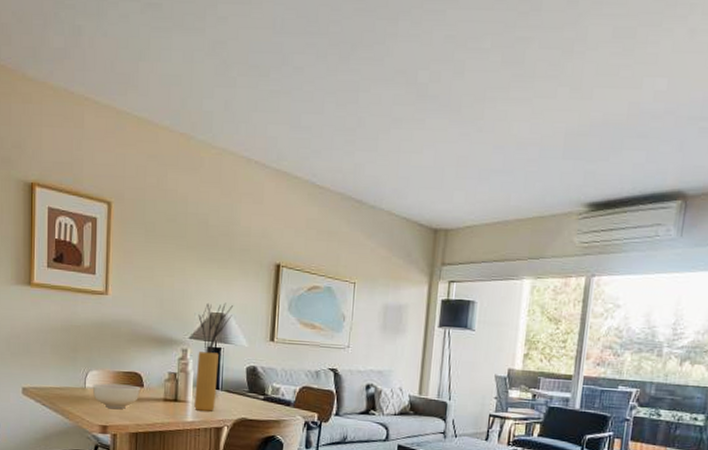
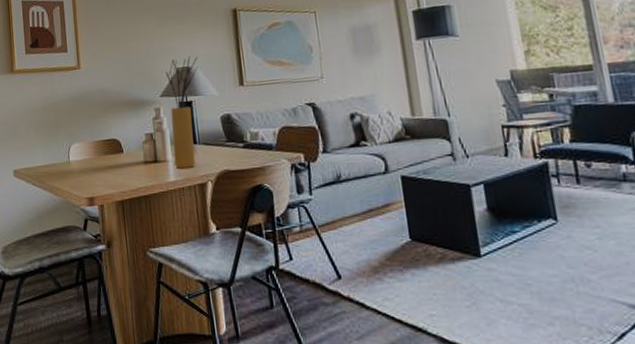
bowl: present [92,383,141,409] -> none [75,152,121,179]

